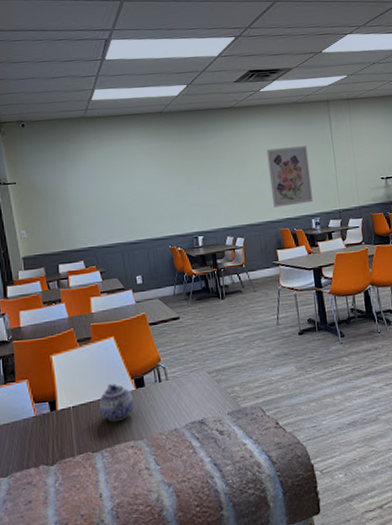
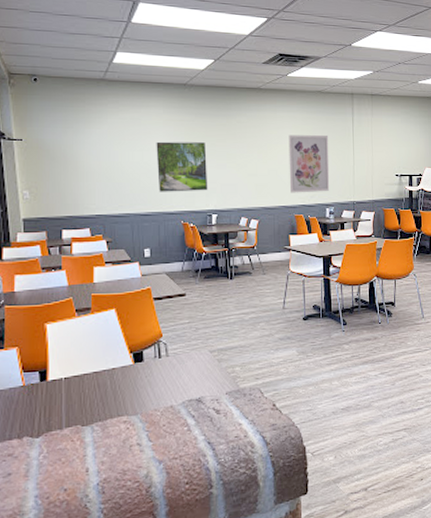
teapot: present [99,384,135,422] -> none [94,357,131,395]
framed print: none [138,166,192,220] -> present [156,141,208,192]

